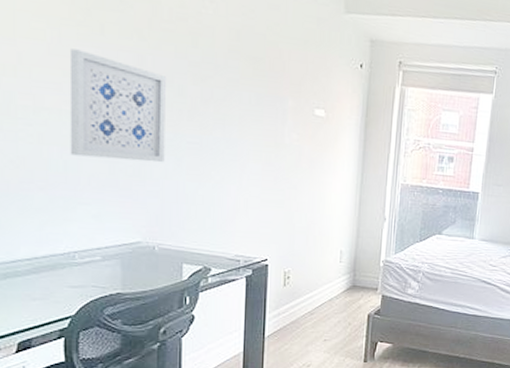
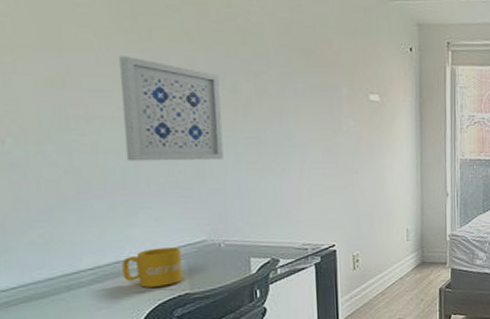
mug: none [58,245,115,284] -> present [122,247,183,288]

